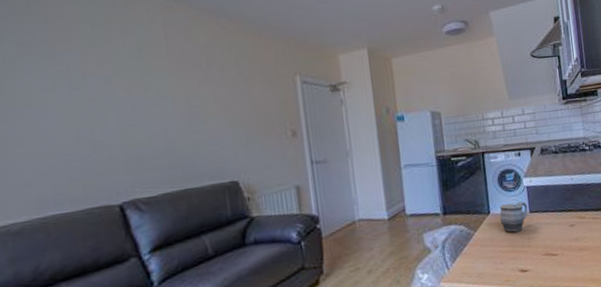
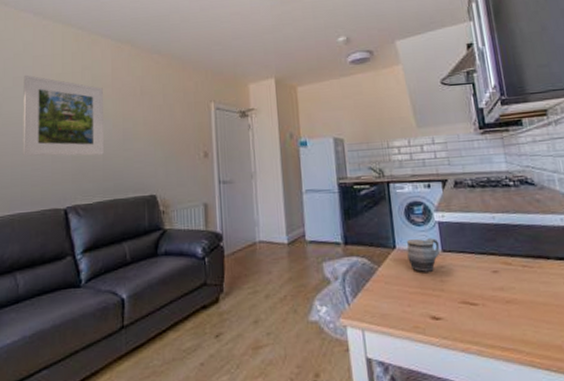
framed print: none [33,40,165,145] -> present [22,75,104,156]

